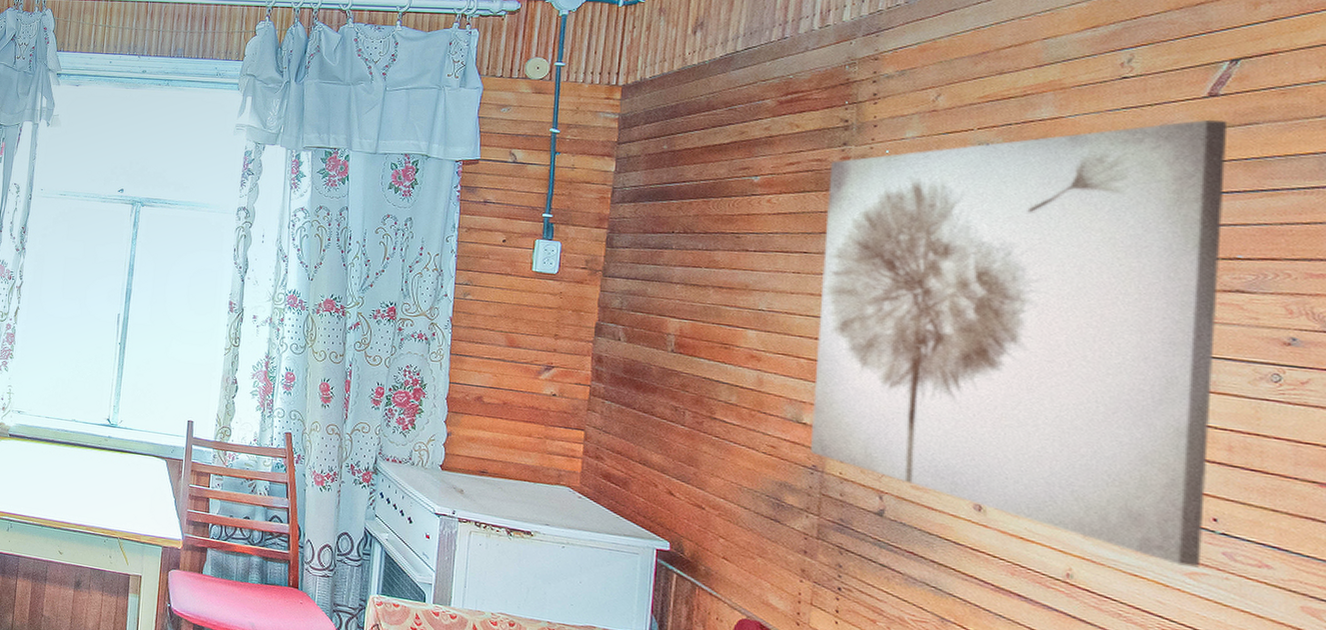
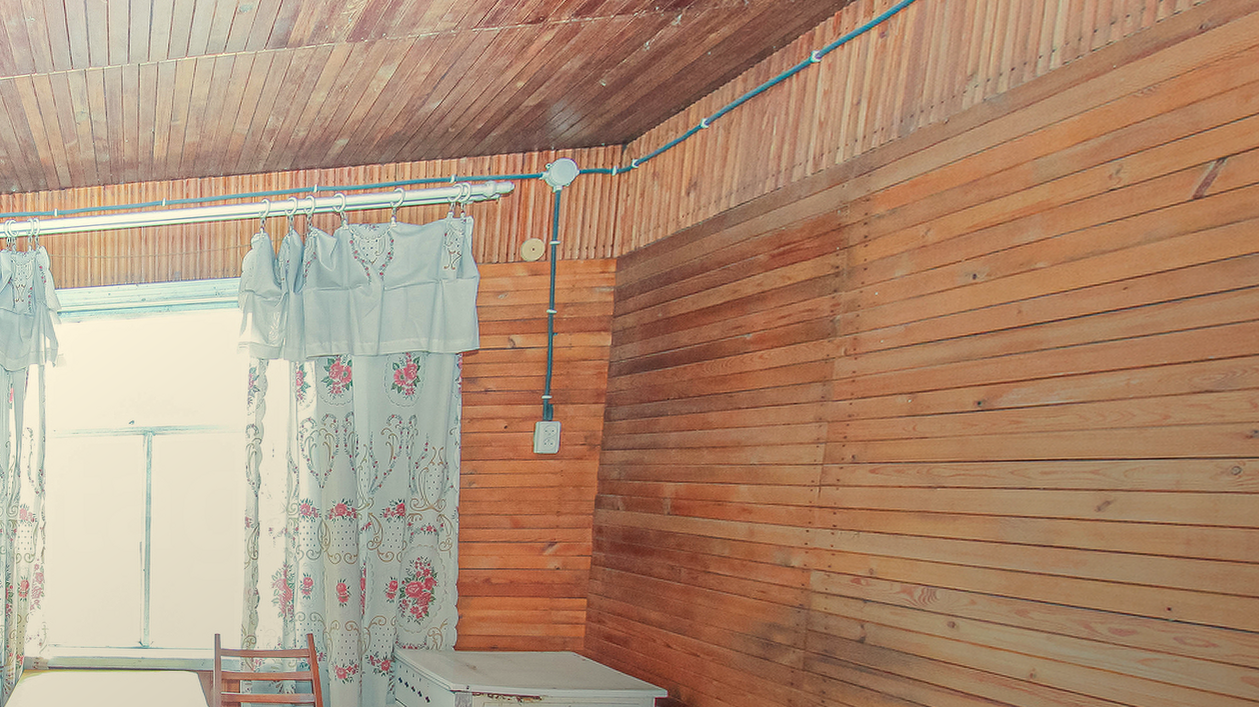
wall art: present [810,119,1228,568] -> none [798,222,1211,654]

